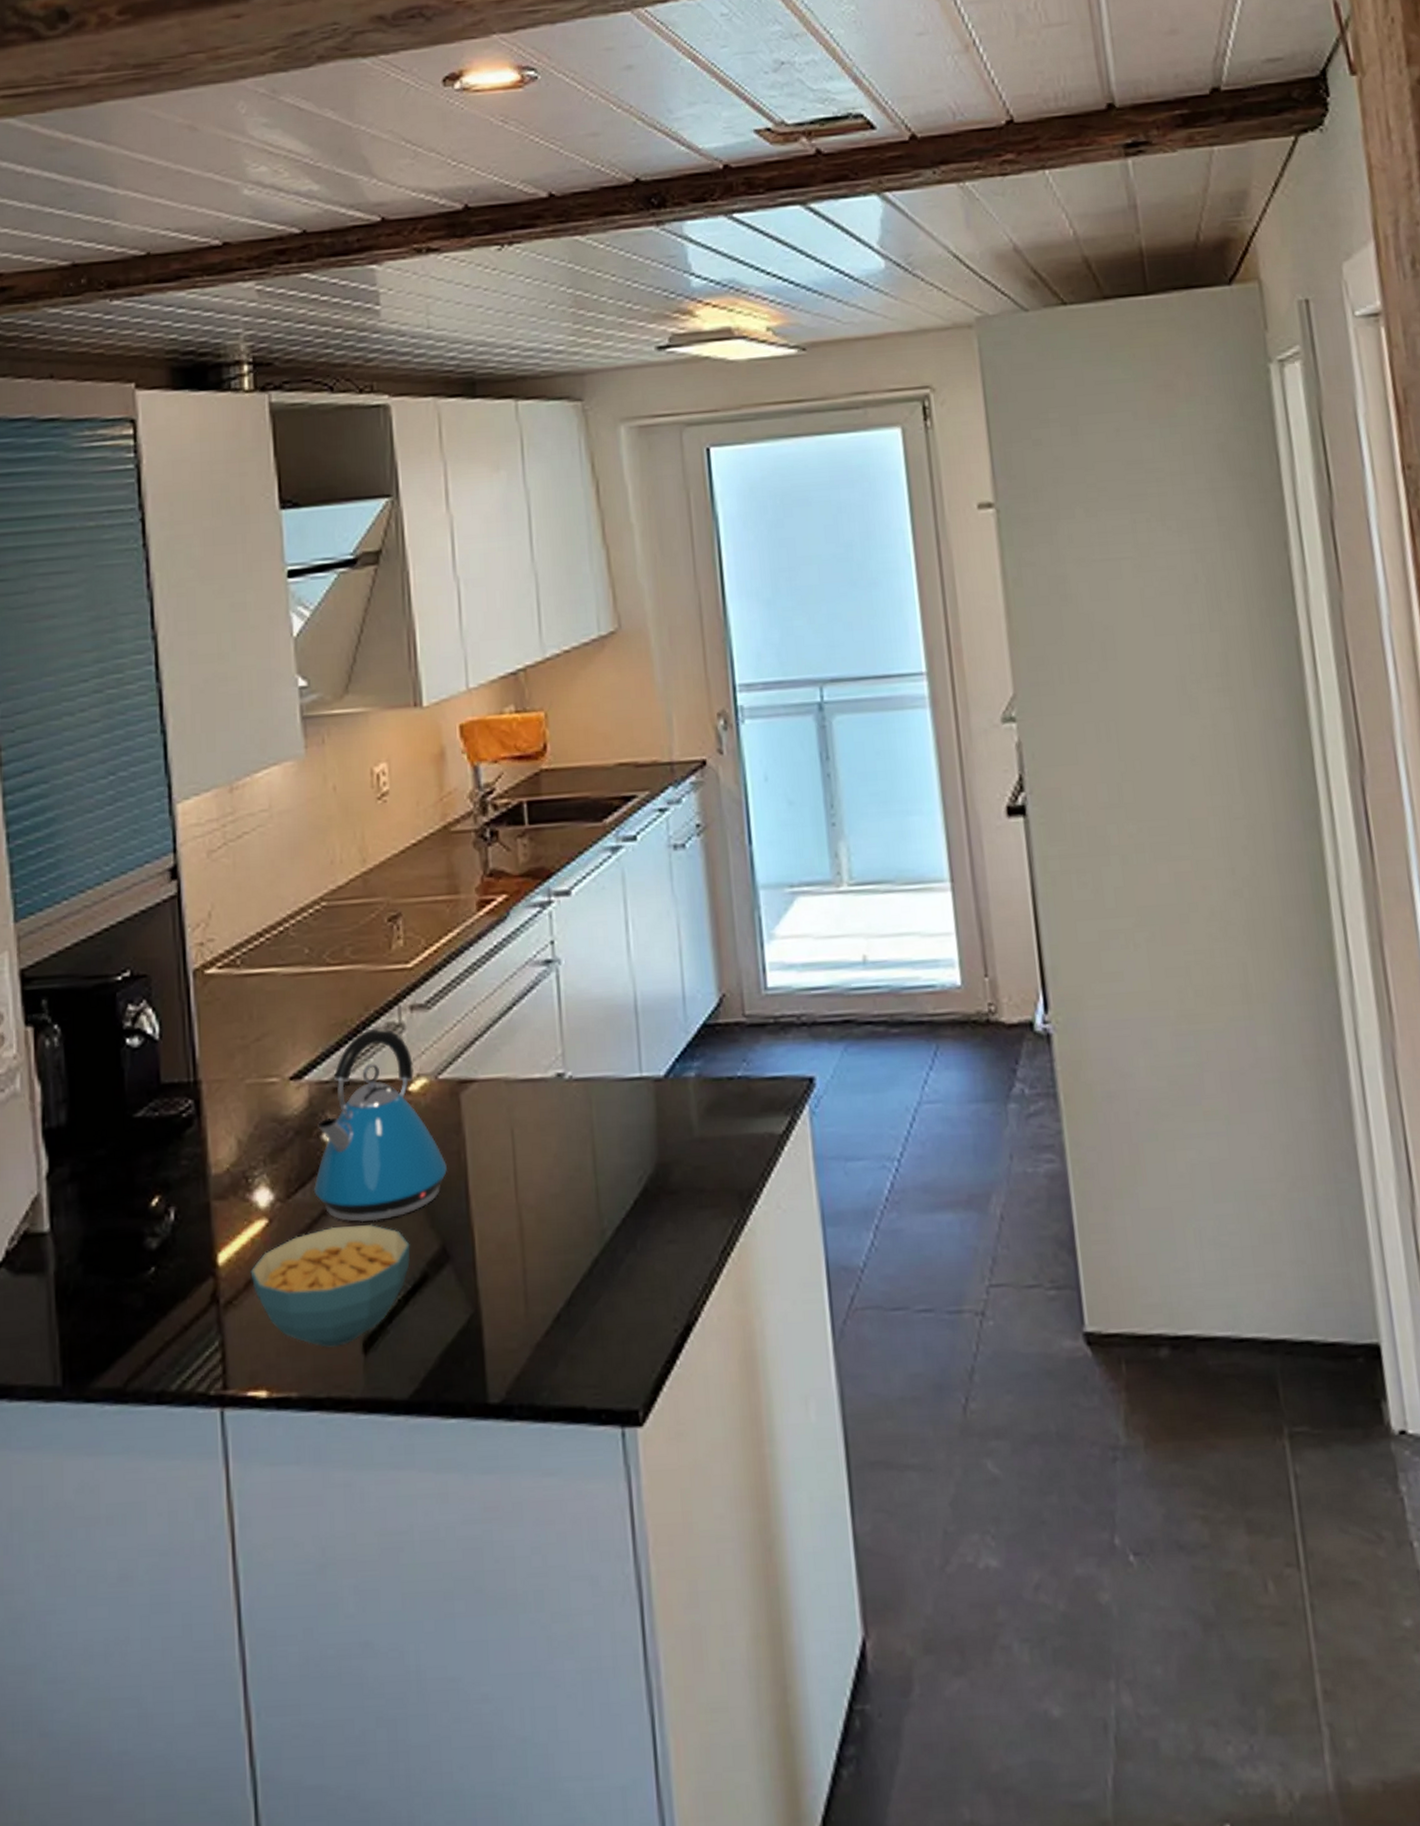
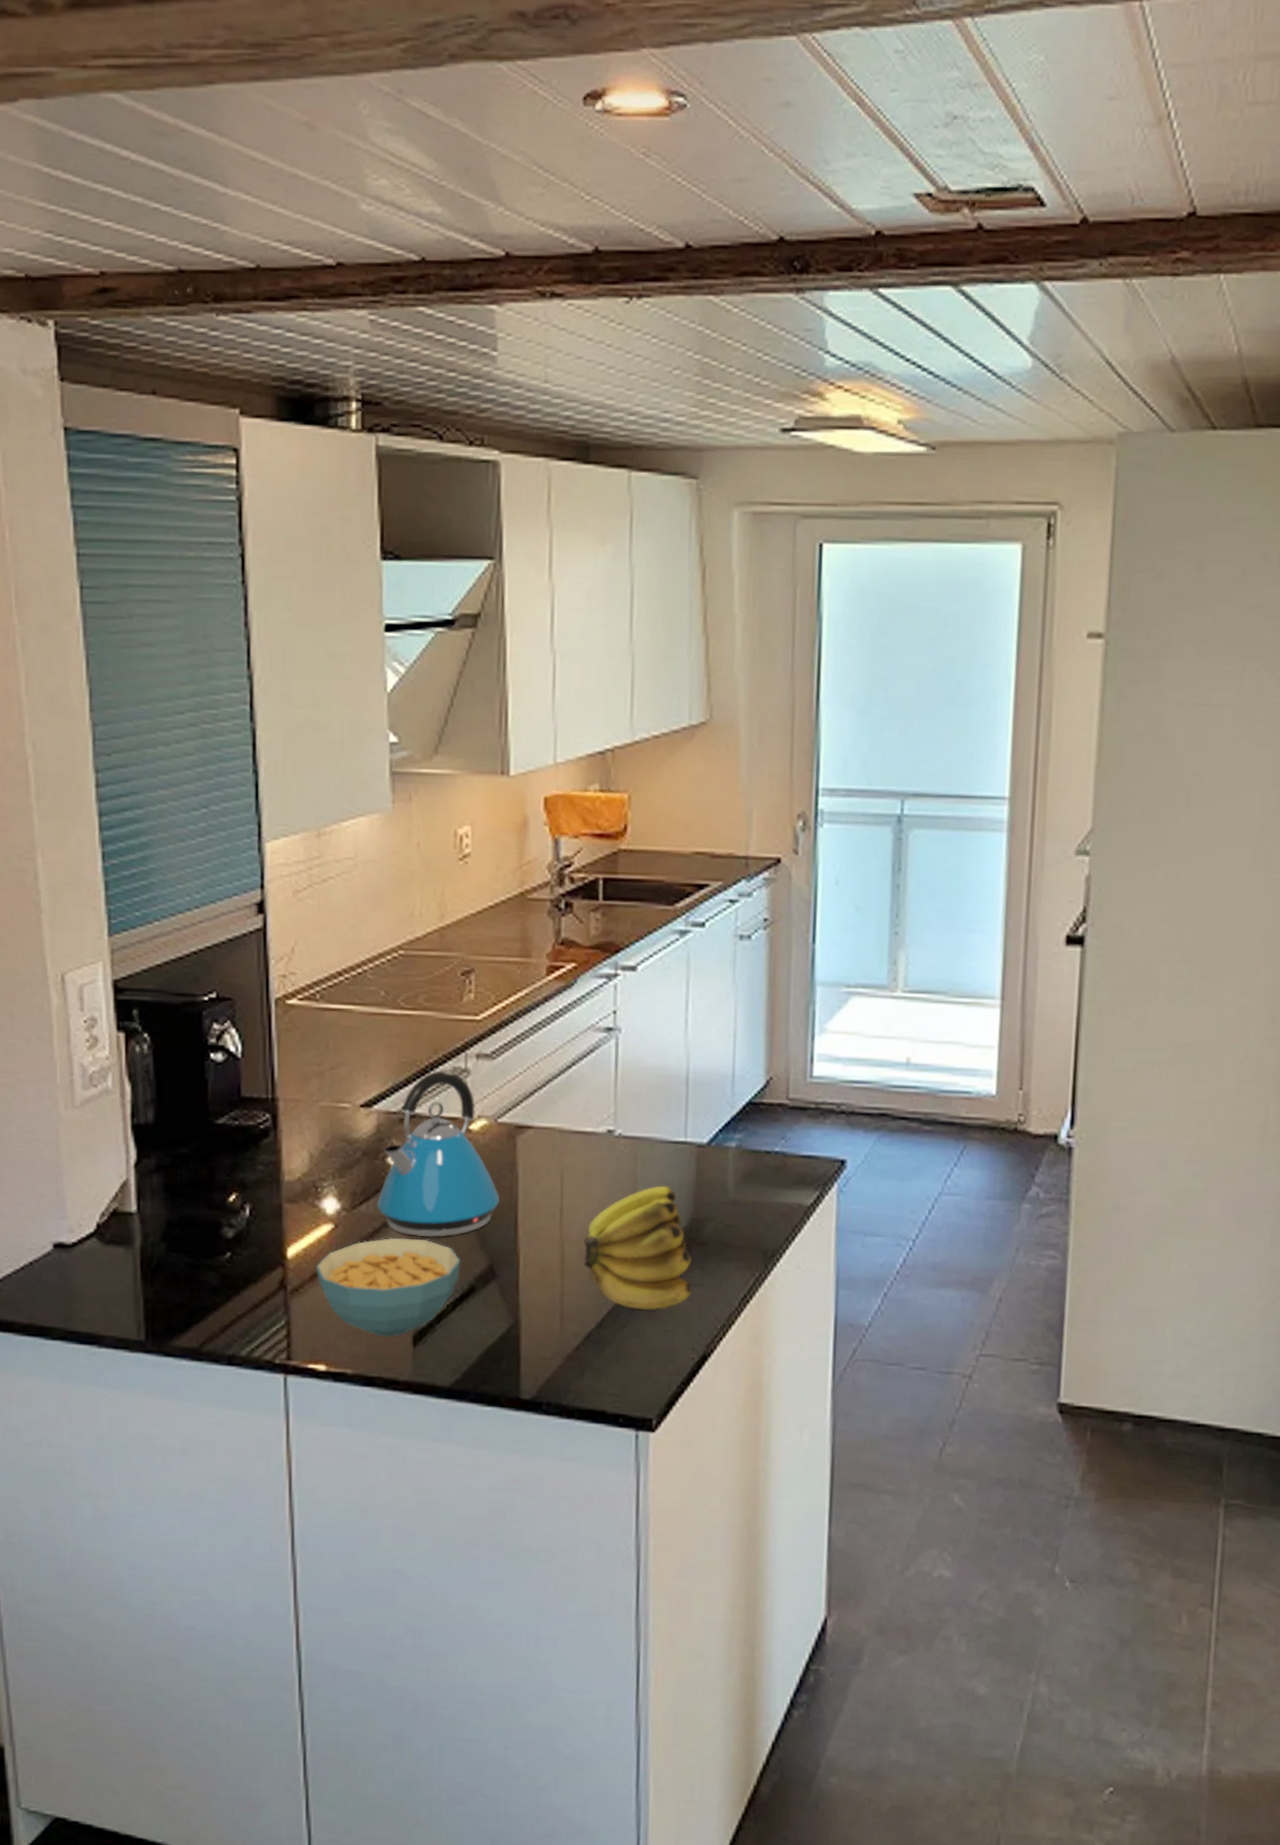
banana: none [542,1129,666,1279] -> present [583,1185,692,1310]

